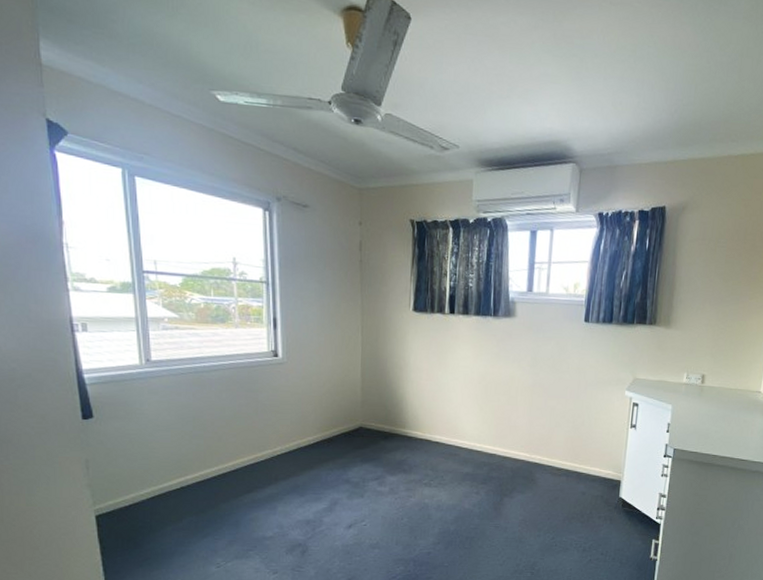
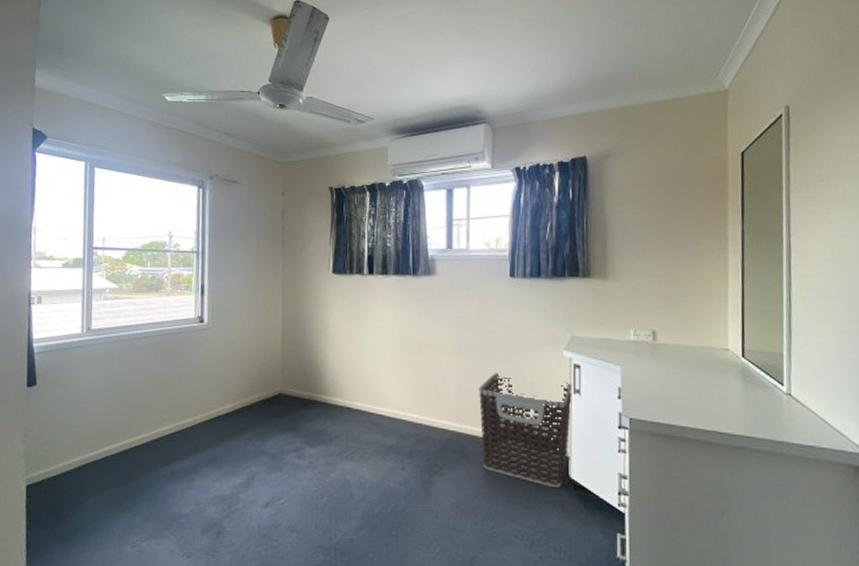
clothes hamper: none [548,410,630,506] -> present [479,373,572,489]

